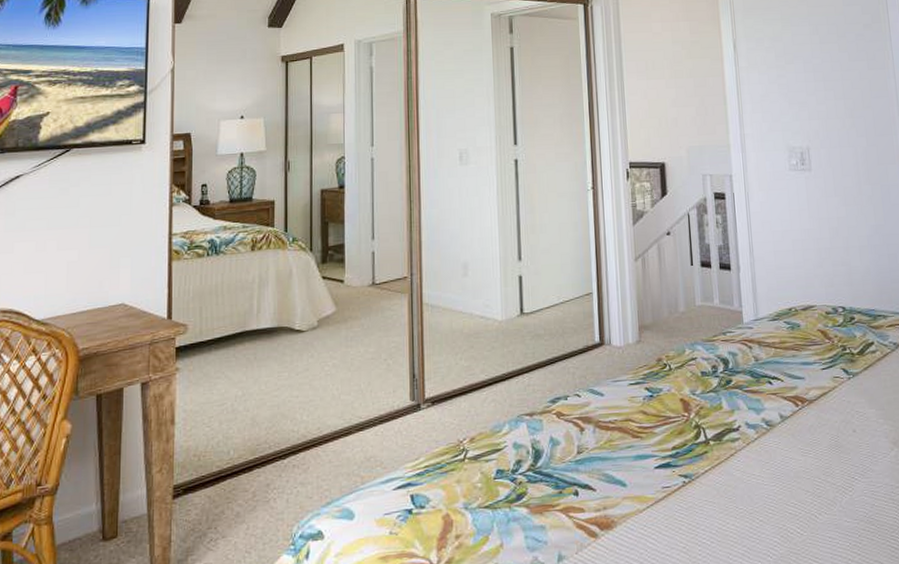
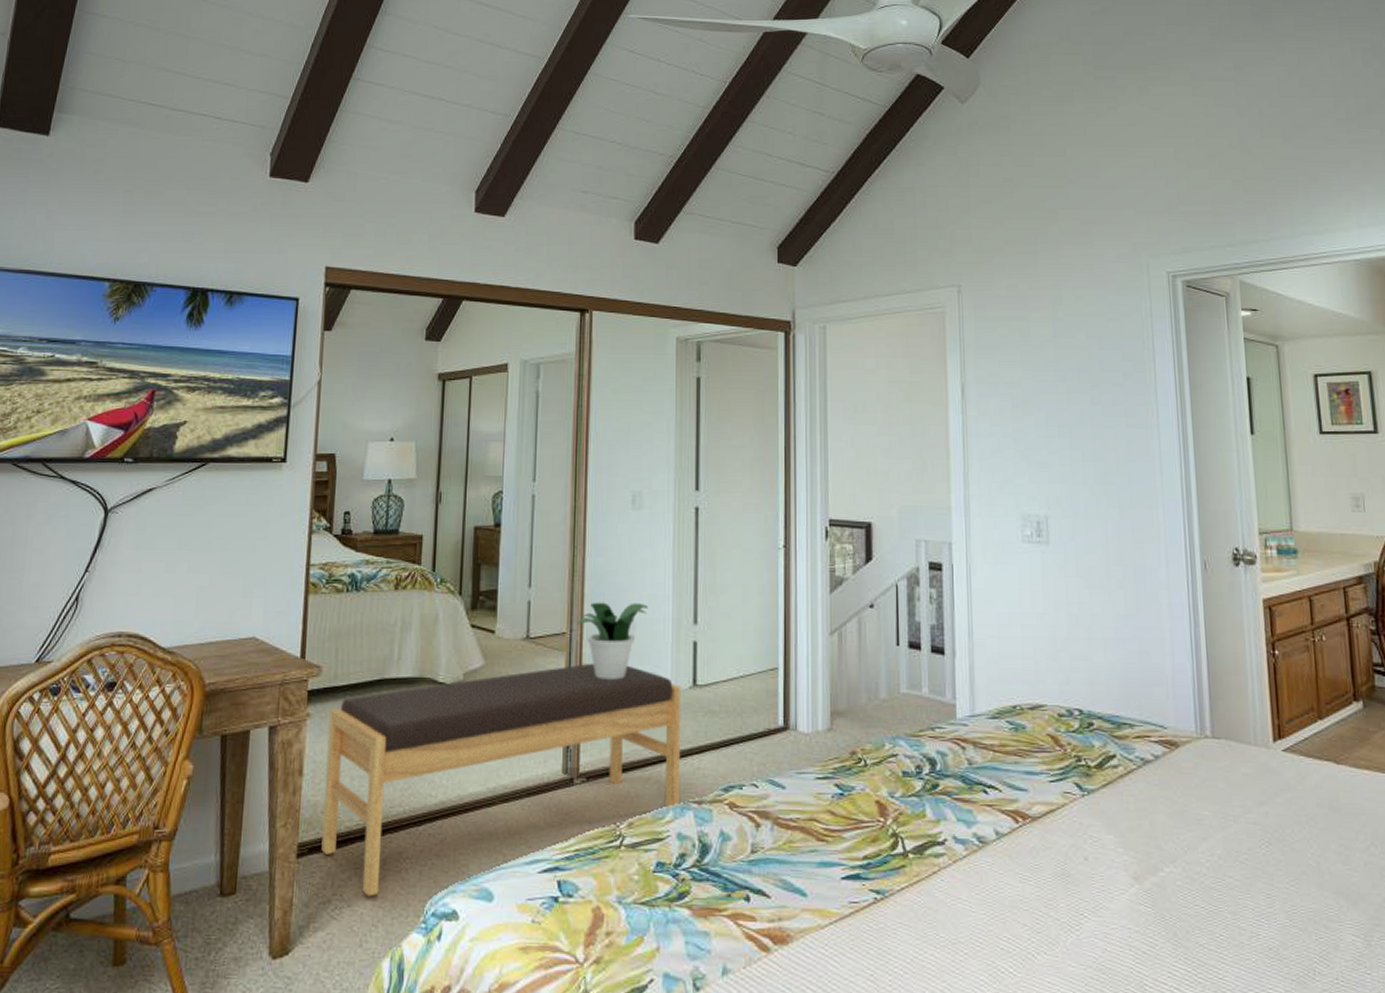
bench: none [195,301,515,527] -> present [321,663,681,897]
potted plant: none [417,246,479,315] -> present [577,602,649,680]

